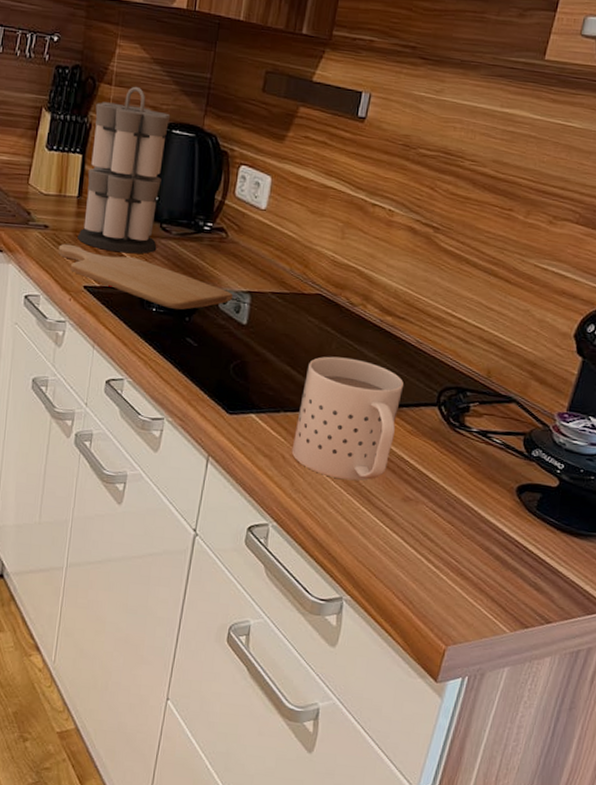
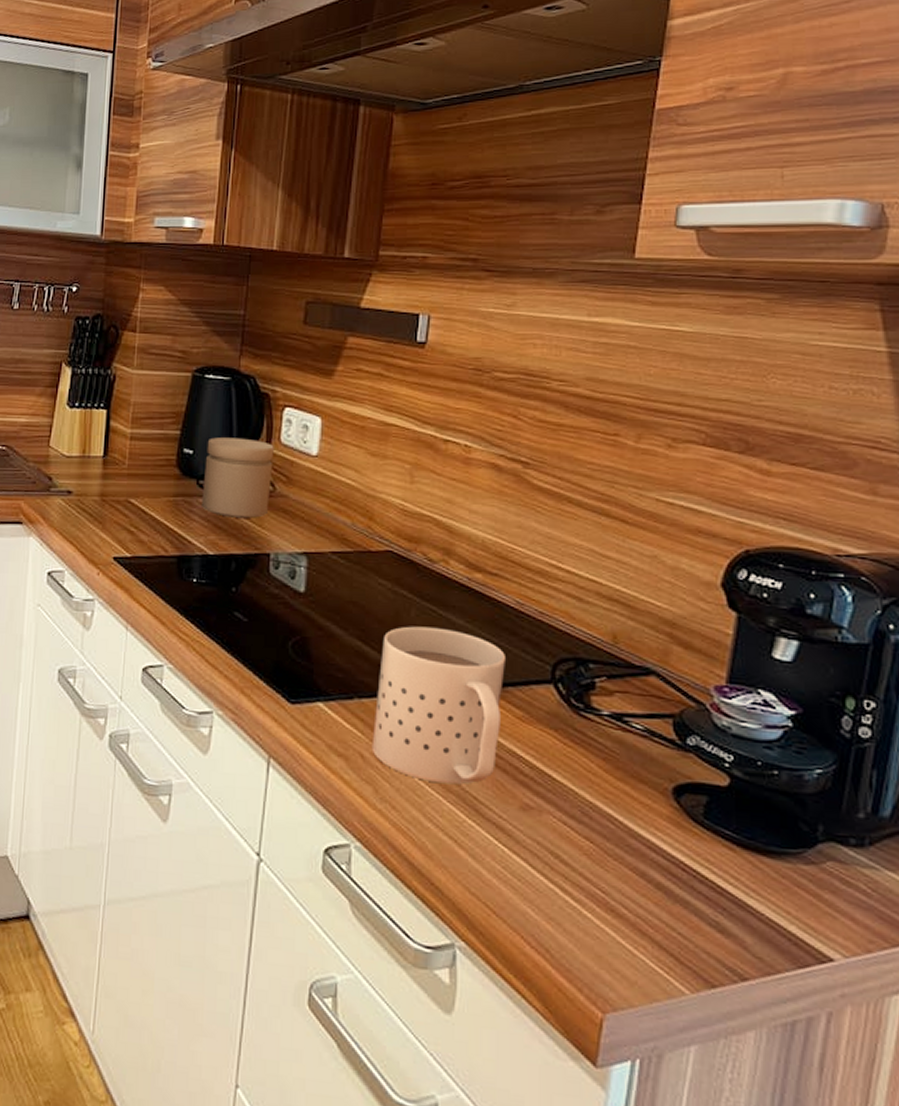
chopping board: present [58,243,233,311] -> none [83,510,286,580]
spice rack: present [77,86,171,254] -> none [104,331,202,517]
jar: none [163,187,229,260] -> present [202,437,274,518]

